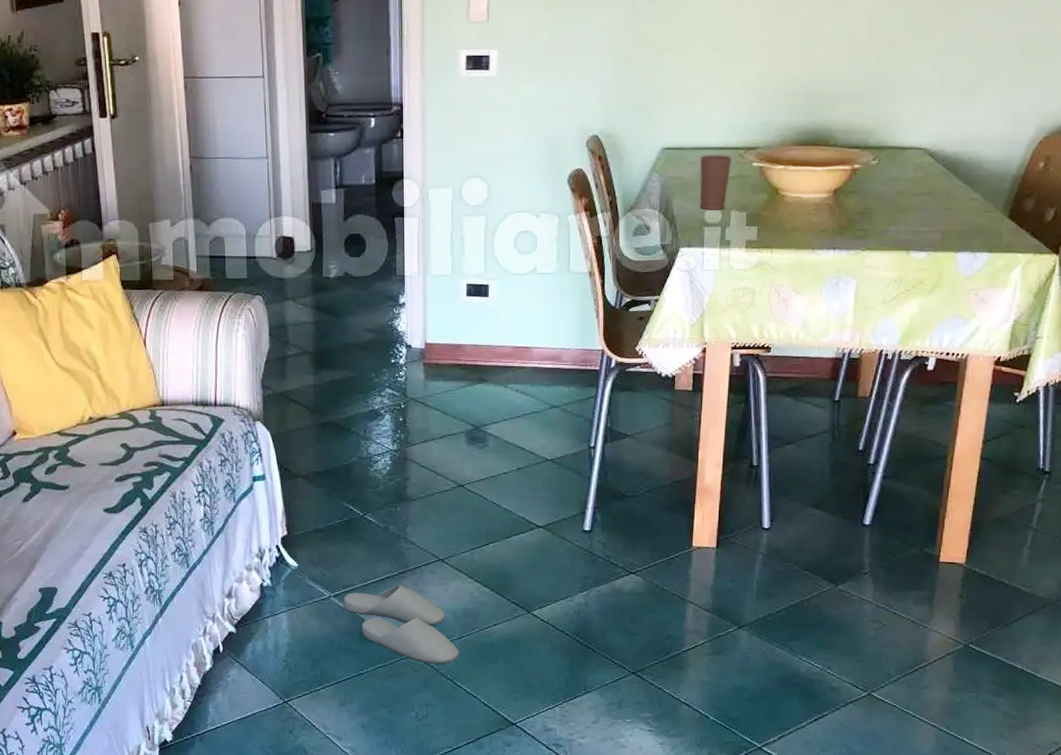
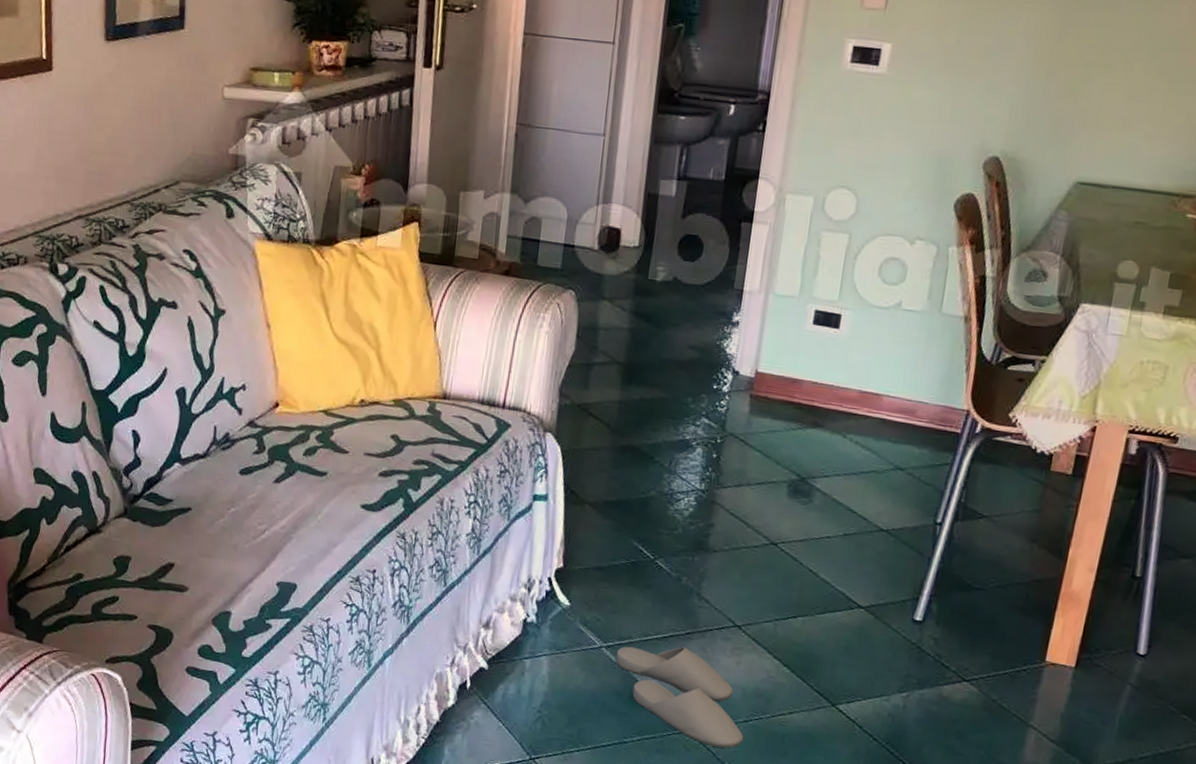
cup: present [700,155,733,210] -> none [1113,197,1163,265]

